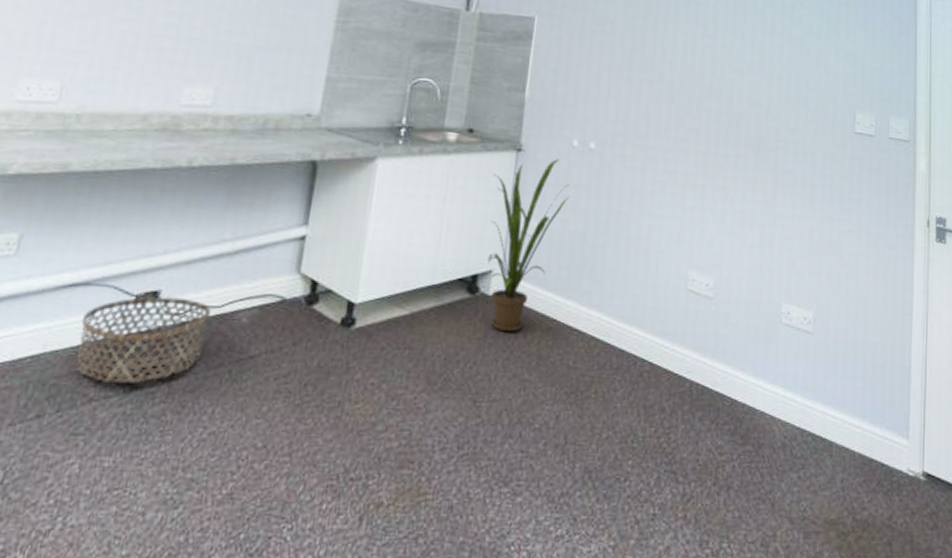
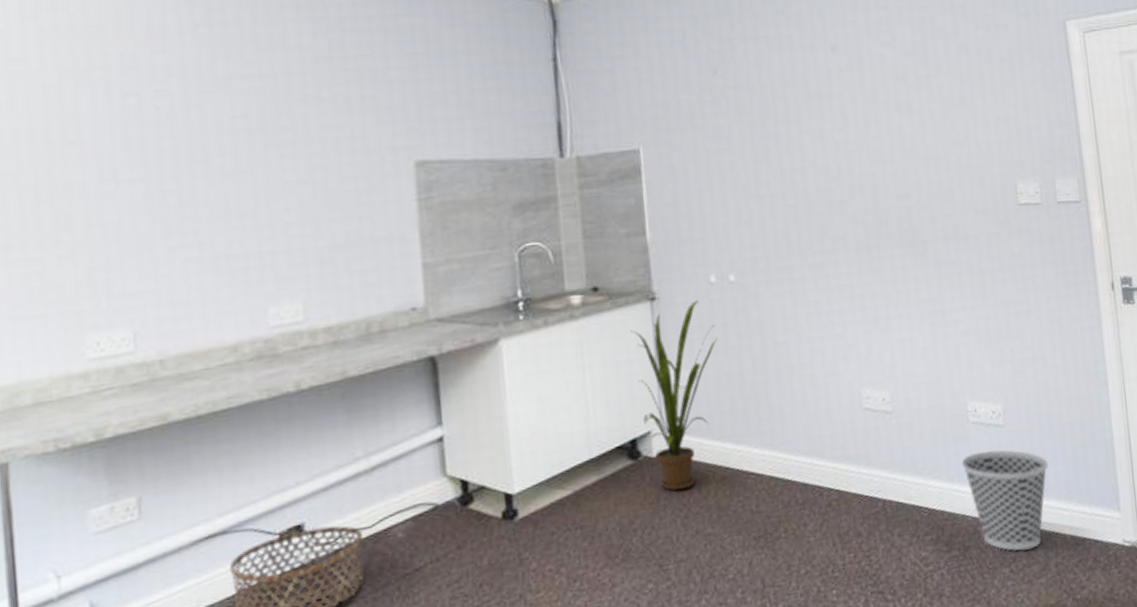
wastebasket: none [768,353,848,459] -> present [961,449,1049,551]

